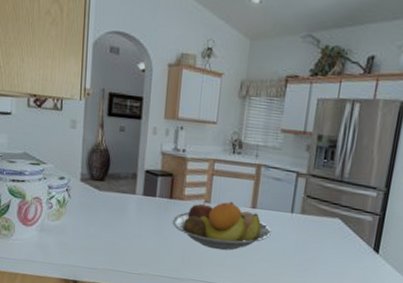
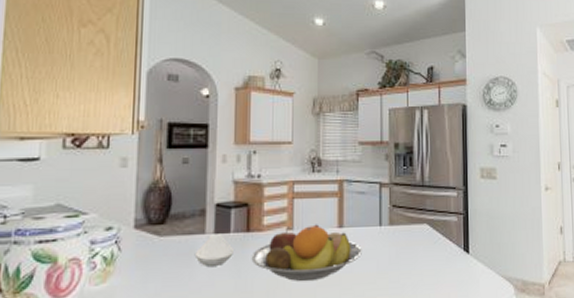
spoon rest: none [126,195,158,223] -> present [194,234,234,266]

